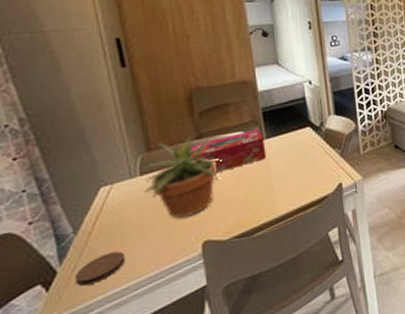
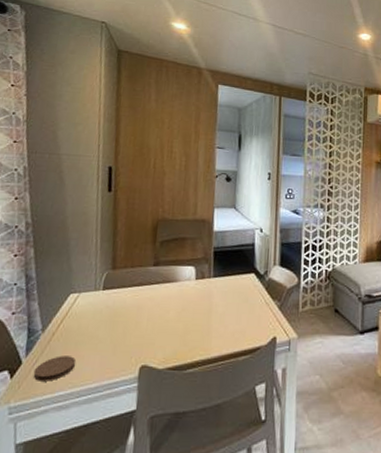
potted plant: present [143,136,224,219] -> none [103,262,173,338]
tissue box: present [190,129,267,172] -> none [146,266,211,301]

